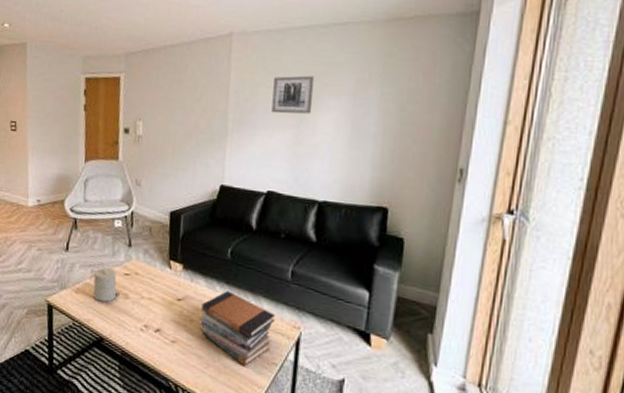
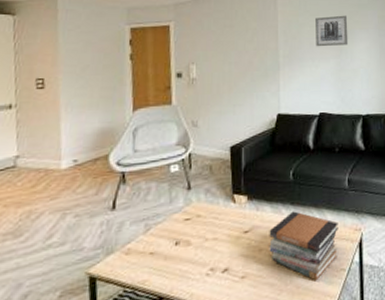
candle: present [93,267,117,302] -> none [148,217,177,257]

